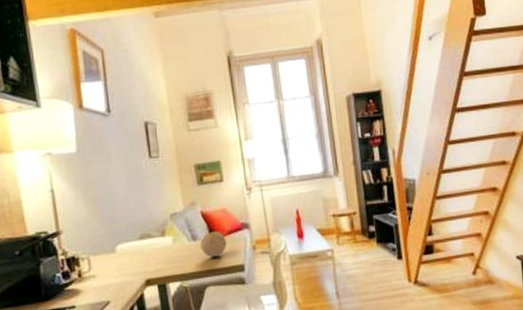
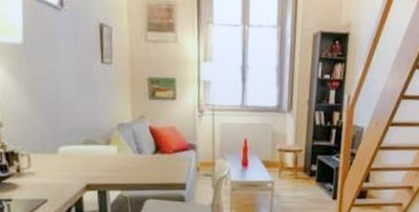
fruit: present [200,231,227,258] -> none [145,148,172,172]

